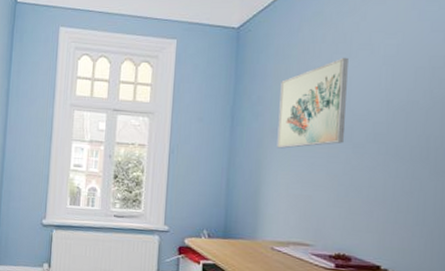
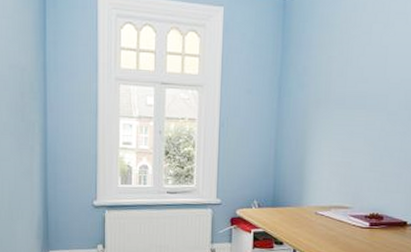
wall art: present [277,57,348,149] -> none [321,26,386,118]

